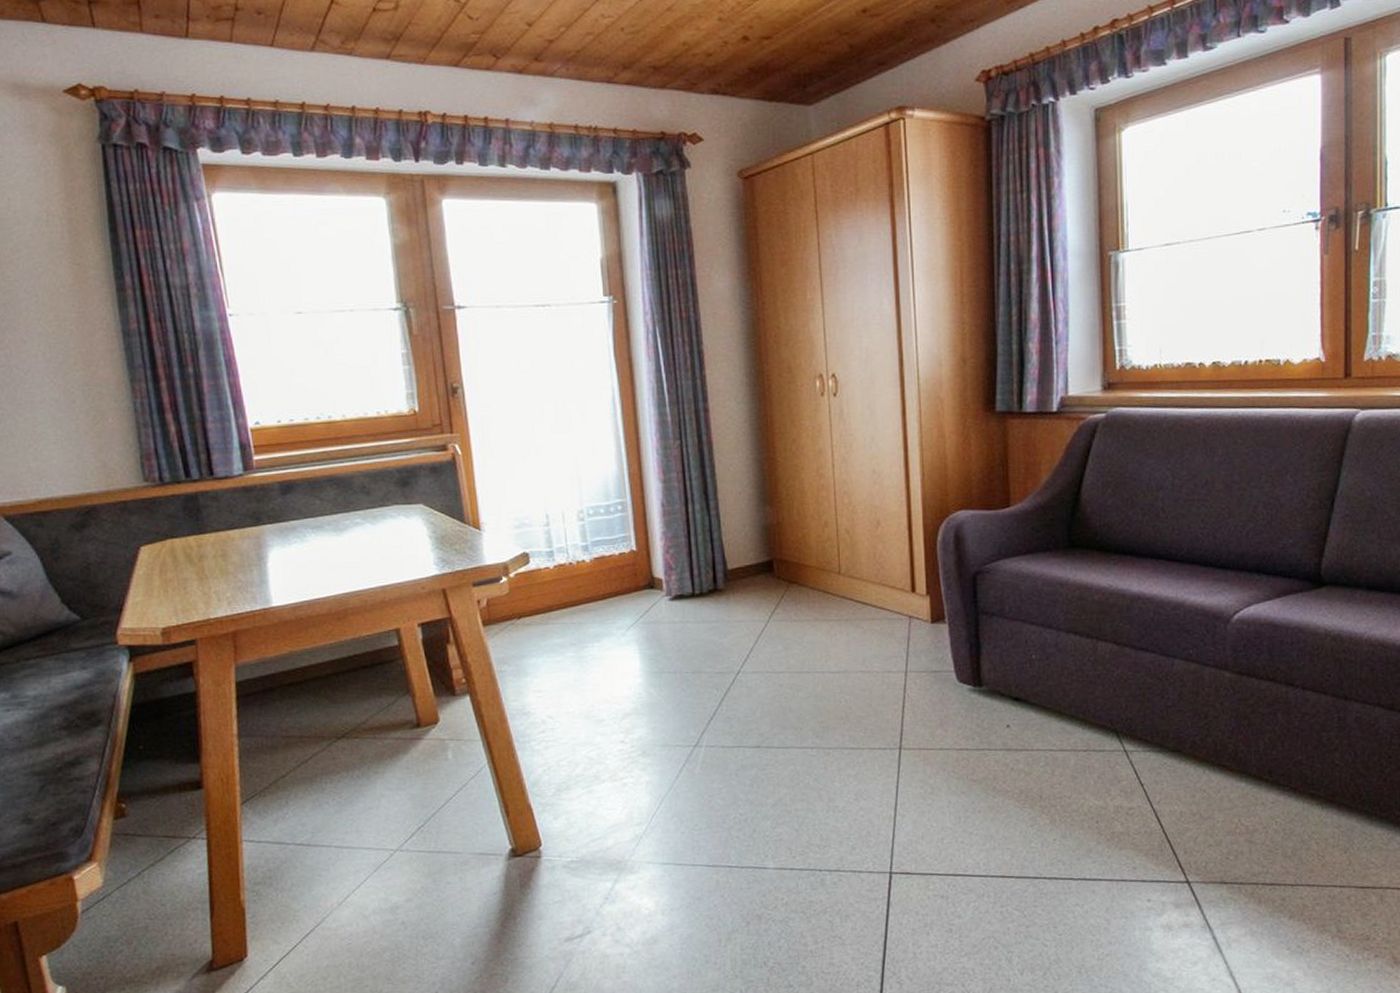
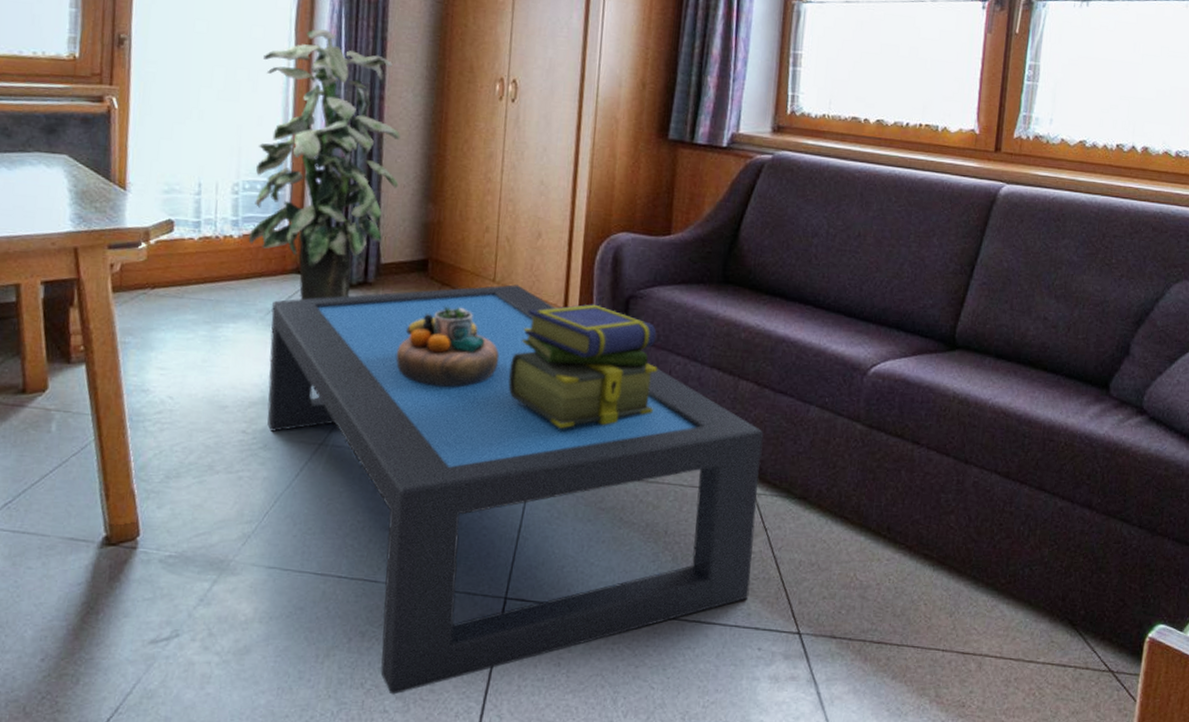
indoor plant: none [588,352,734,614] -> present [248,29,400,301]
coffee table: none [630,574,1132,970] -> present [267,284,764,695]
decorative bowl: none [754,602,855,681] -> present [396,306,499,388]
stack of books: none [866,584,1014,708] -> present [508,304,658,429]

